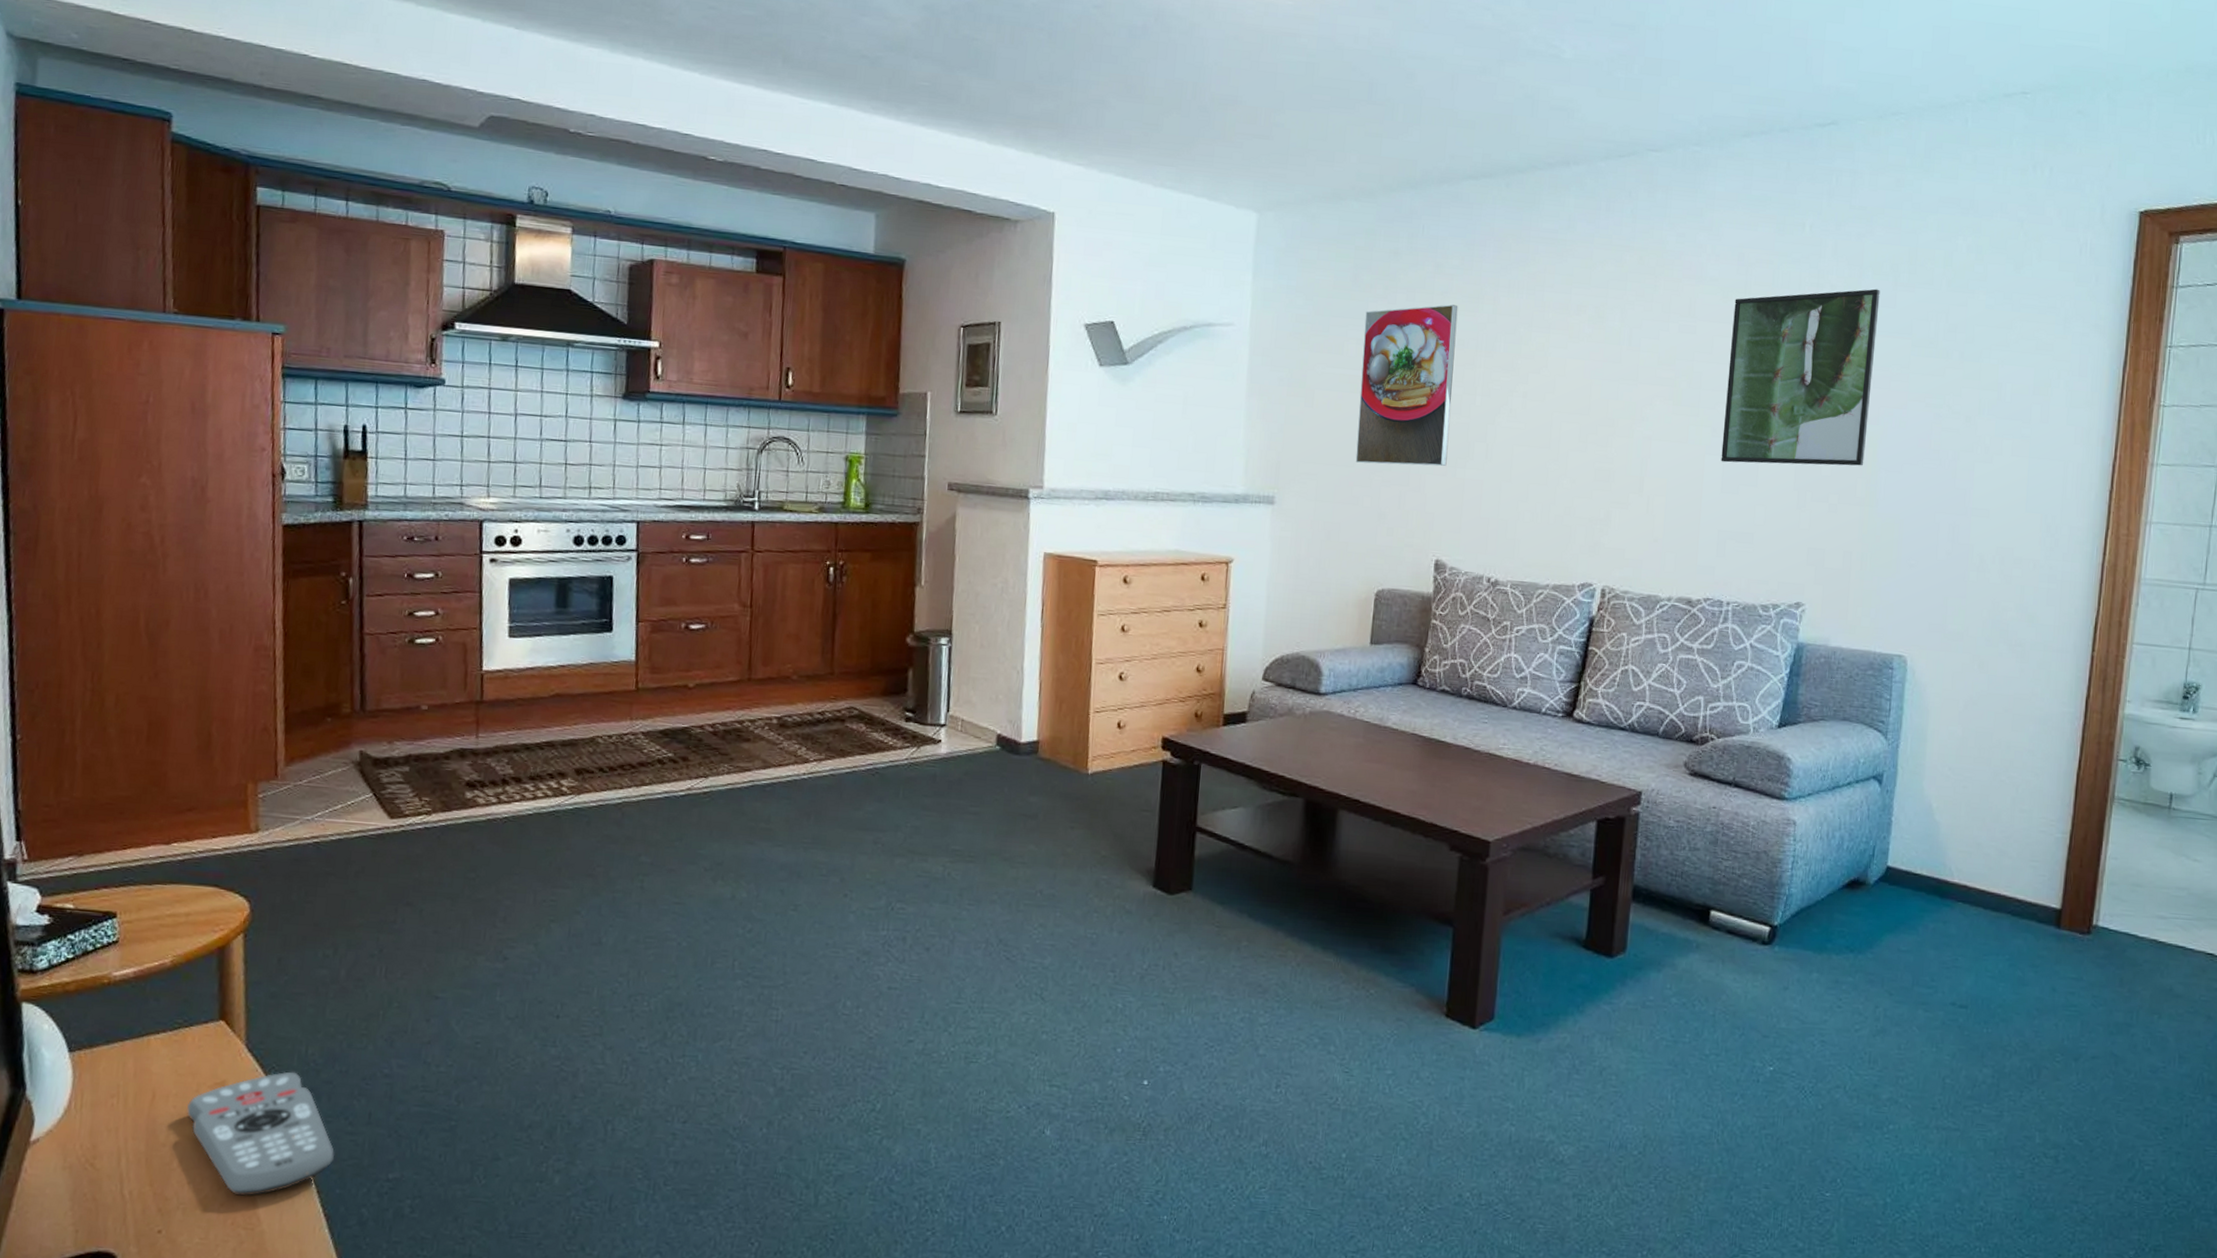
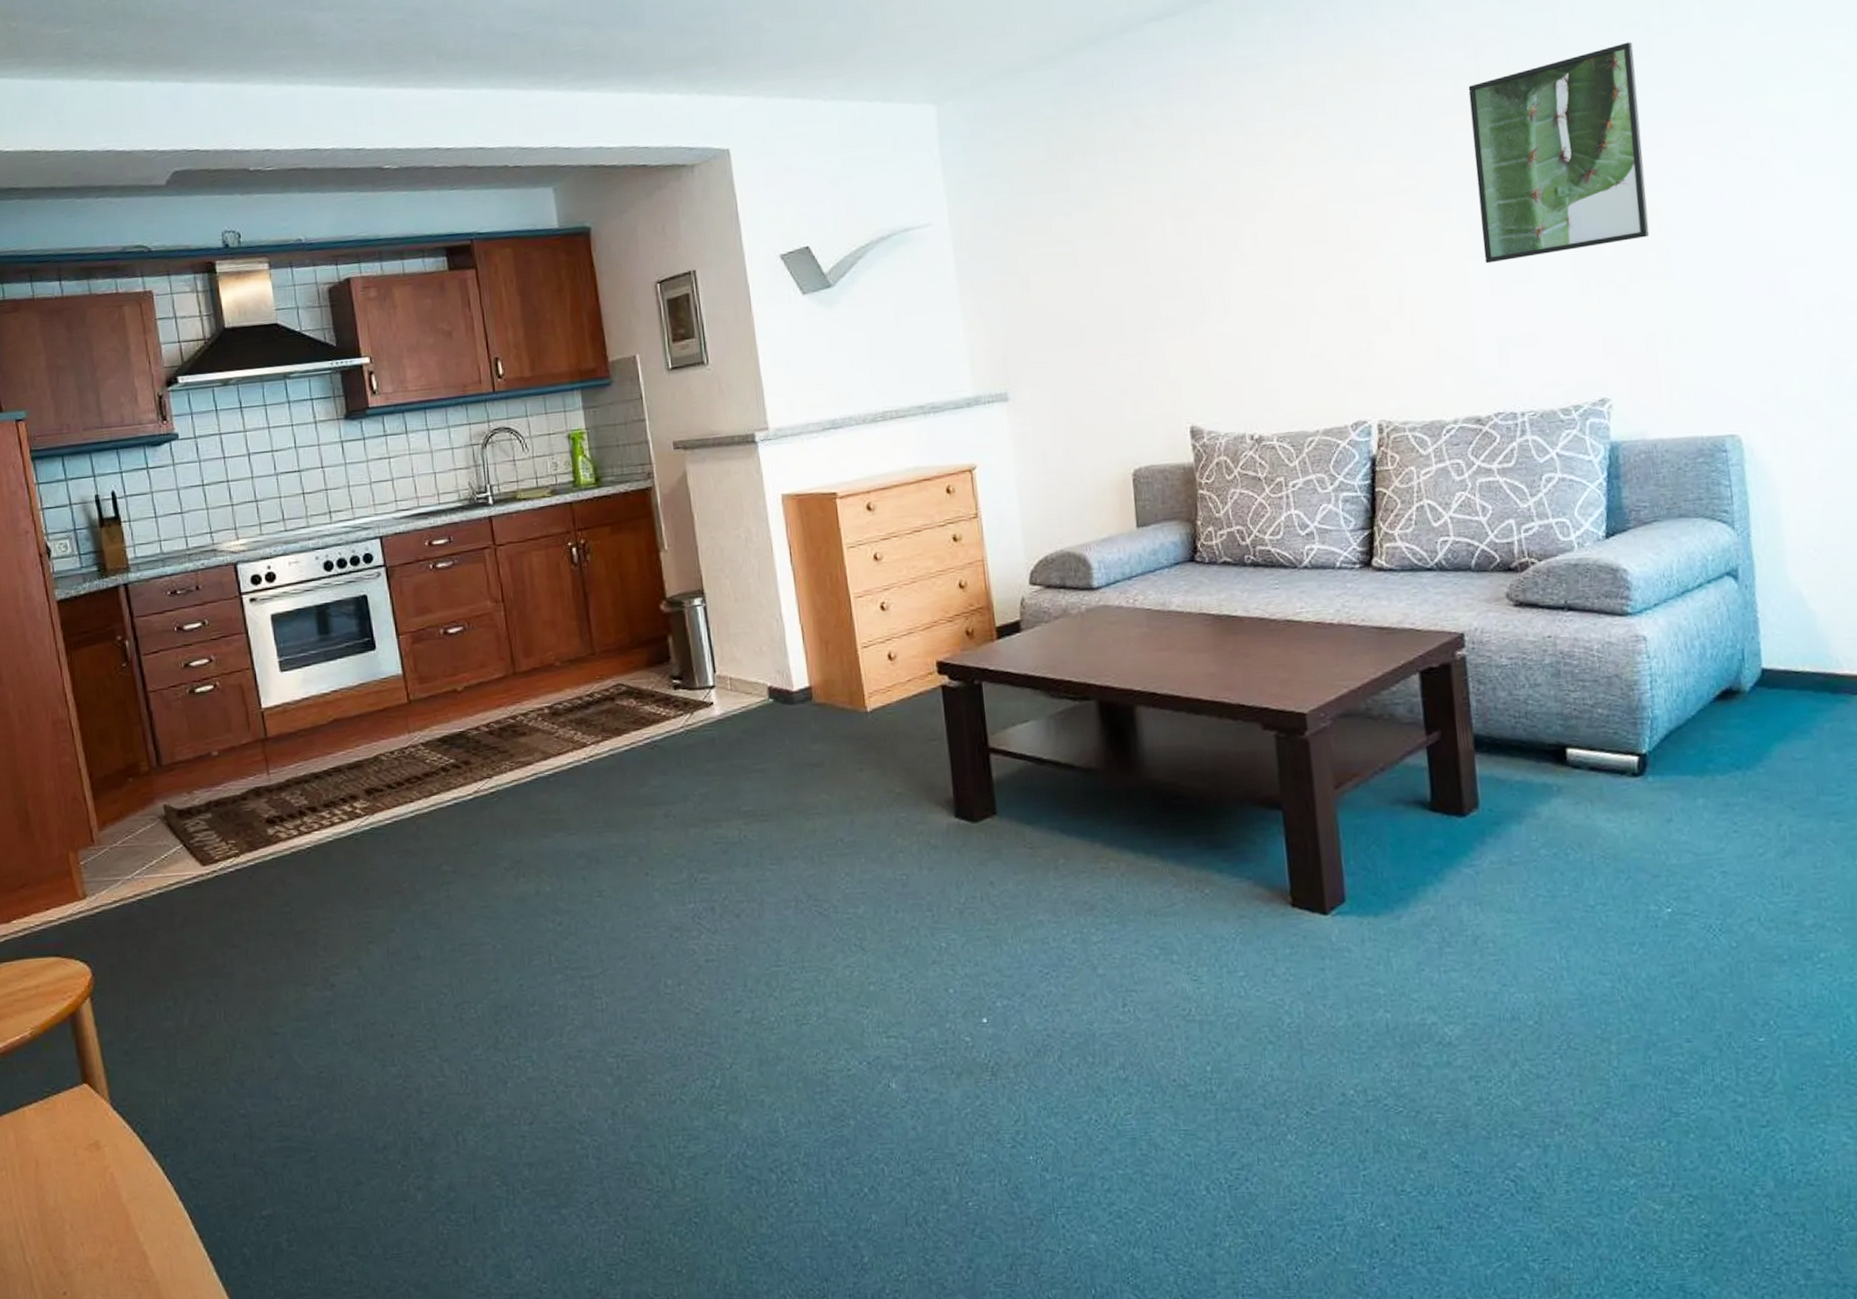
remote control: present [187,1071,334,1196] -> none [69,1124,209,1250]
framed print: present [1355,304,1458,466] -> none [1067,156,1184,341]

